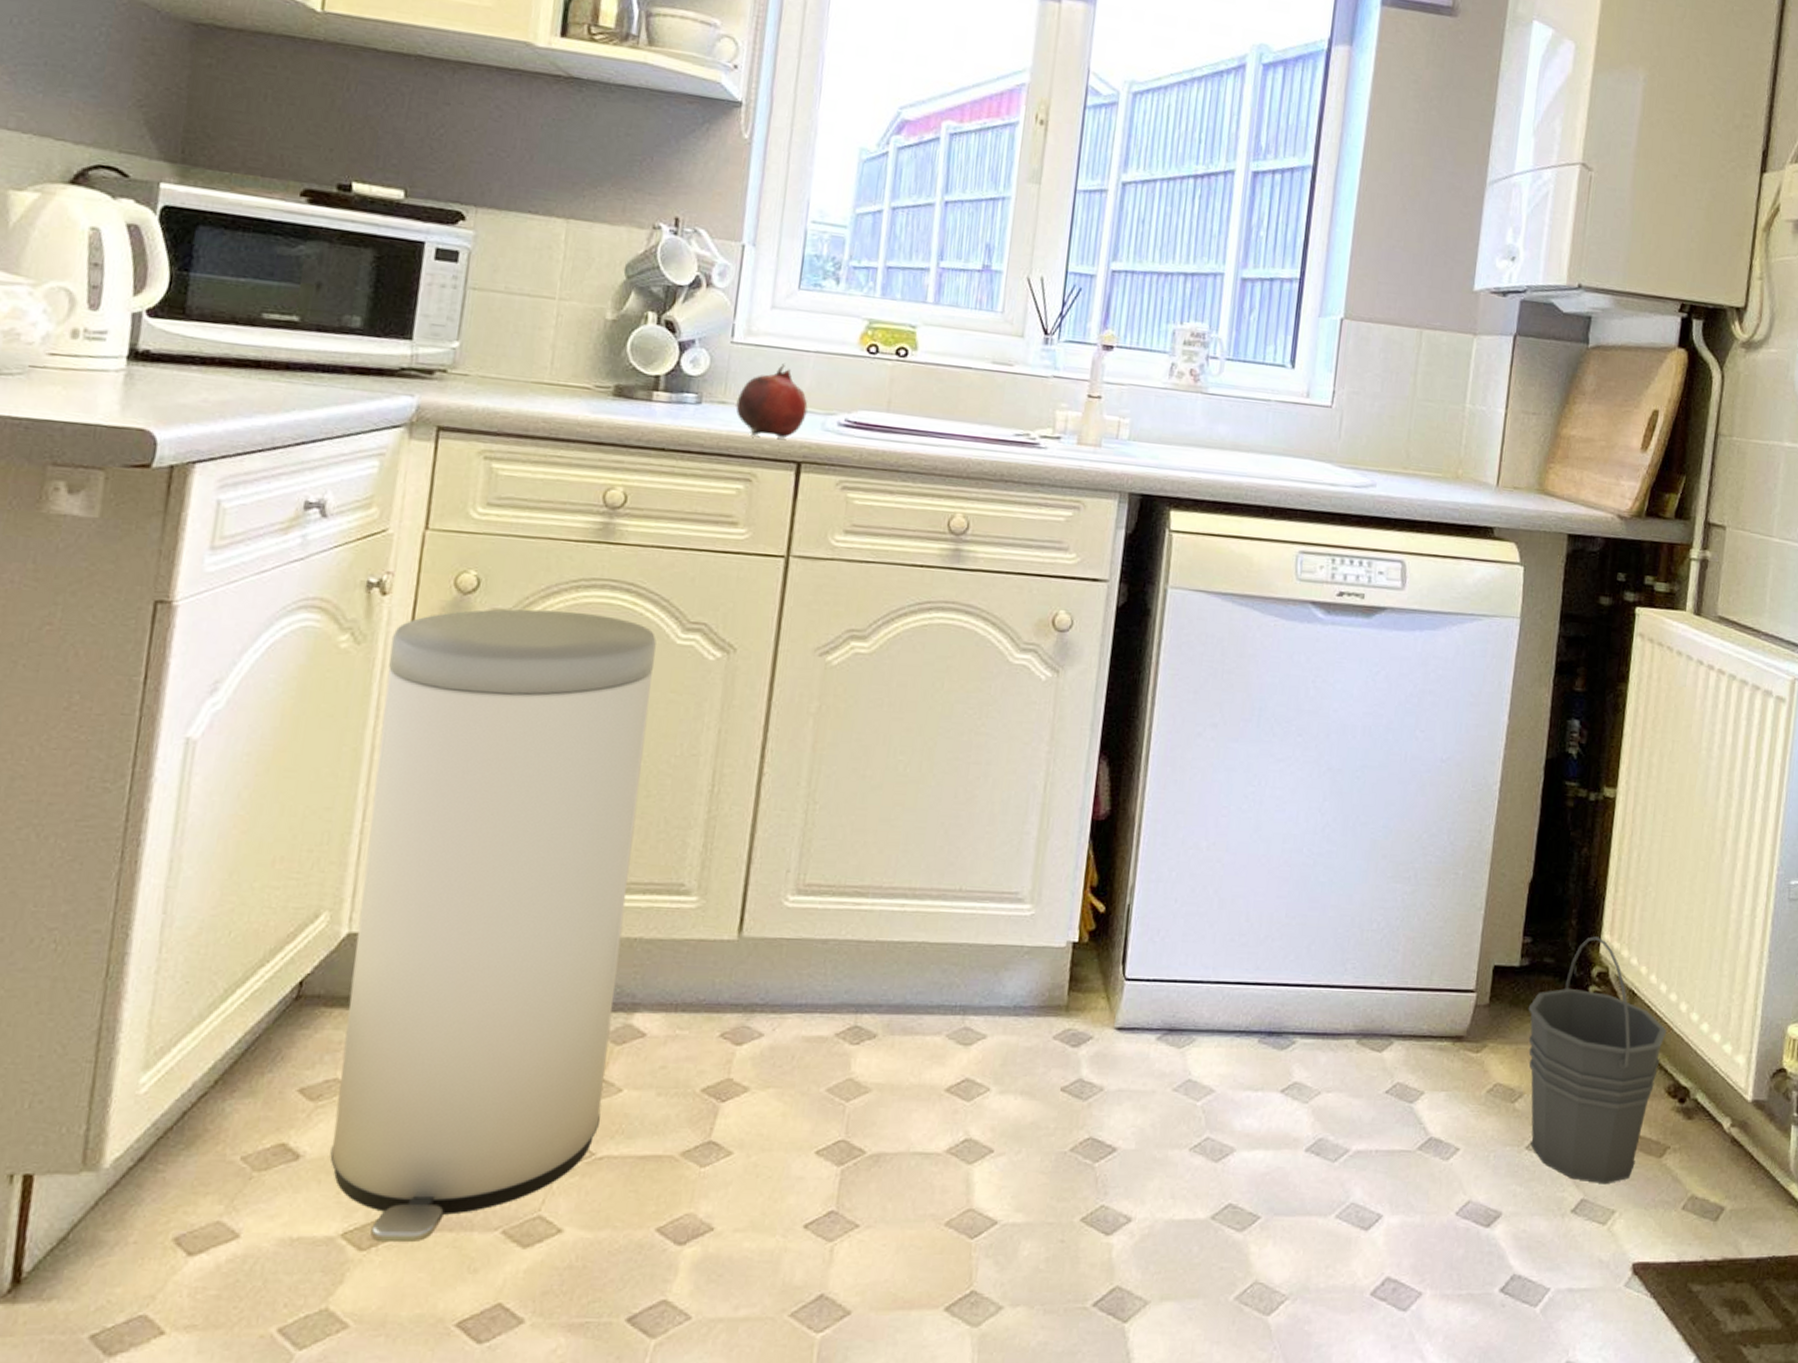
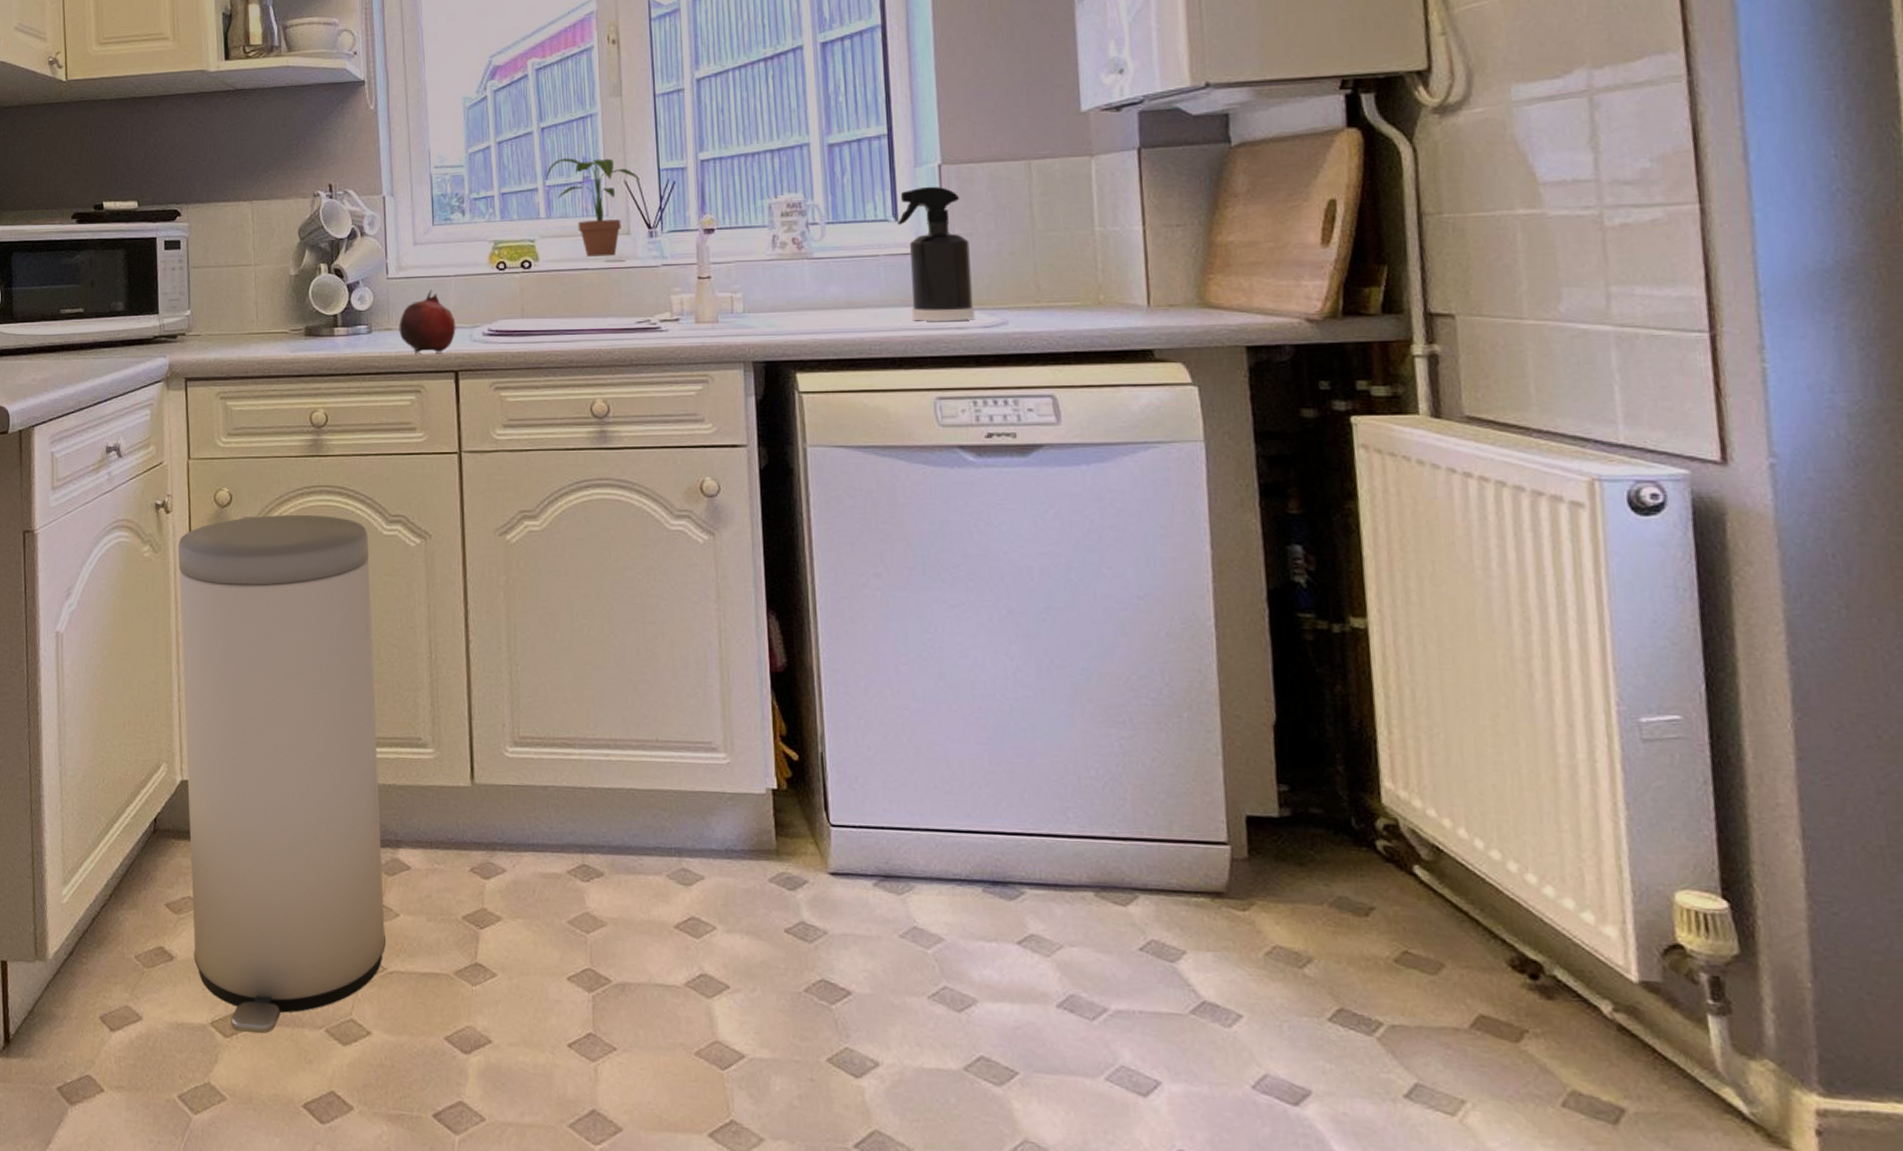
potted plant: none [941,239,1045,358] -> present [546,158,640,257]
spray bottle: none [1290,338,1355,478] -> present [897,186,975,321]
bucket: present [1528,936,1667,1185] -> none [1299,784,1495,1069]

